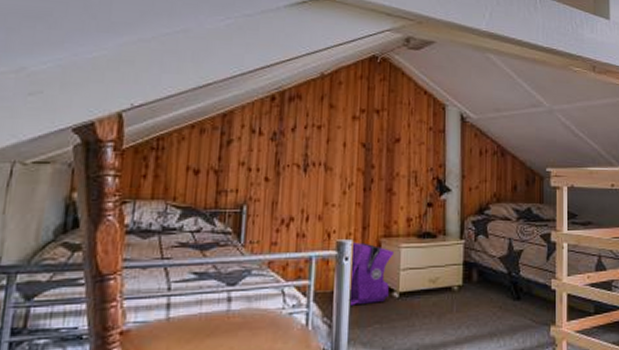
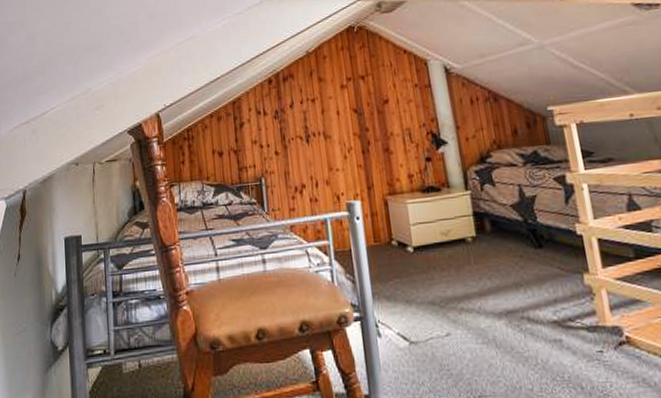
backpack: present [348,242,395,306] -> none [359,201,403,262]

